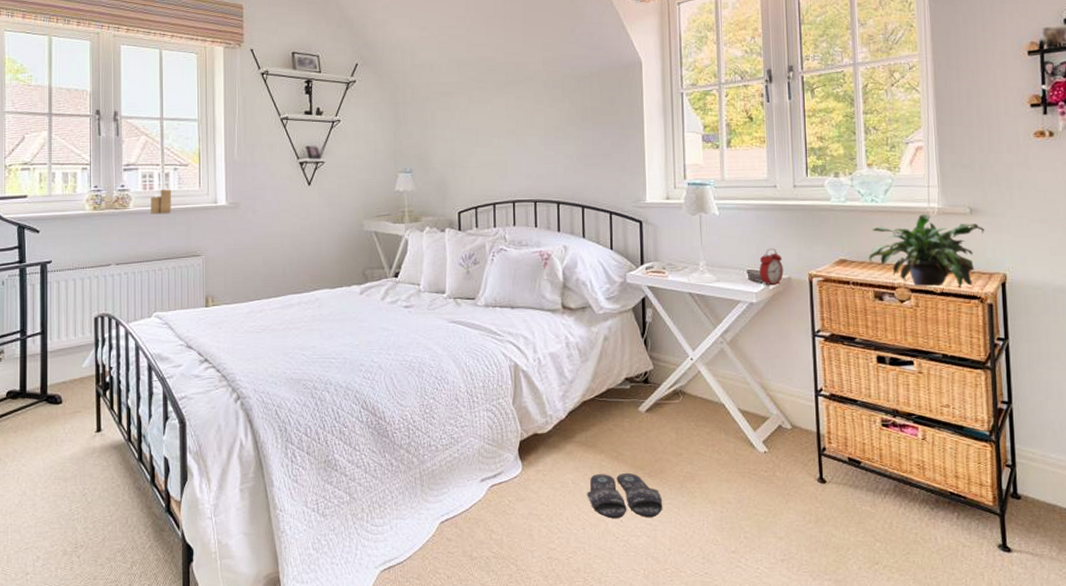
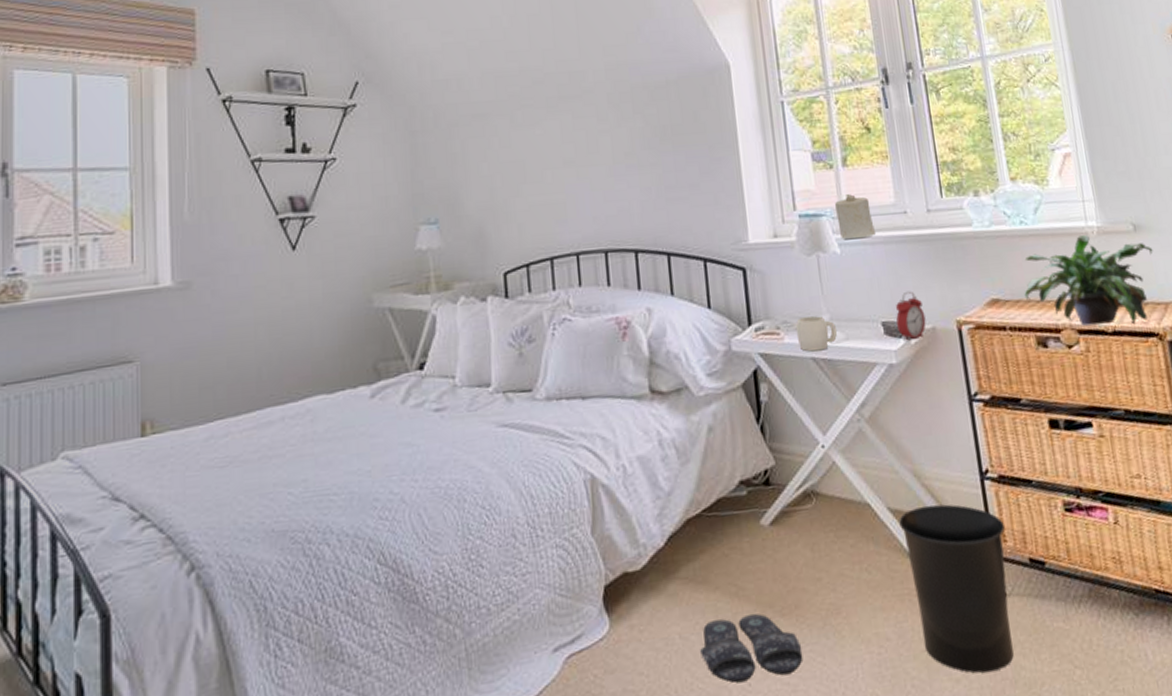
candle: present [151,187,172,215] -> none [57,266,90,307]
mug: none [678,262,711,288] -> present [795,316,838,352]
candle: none [718,169,749,205] -> present [835,194,875,240]
waste bin: none [746,410,831,535] -> present [899,504,1014,673]

